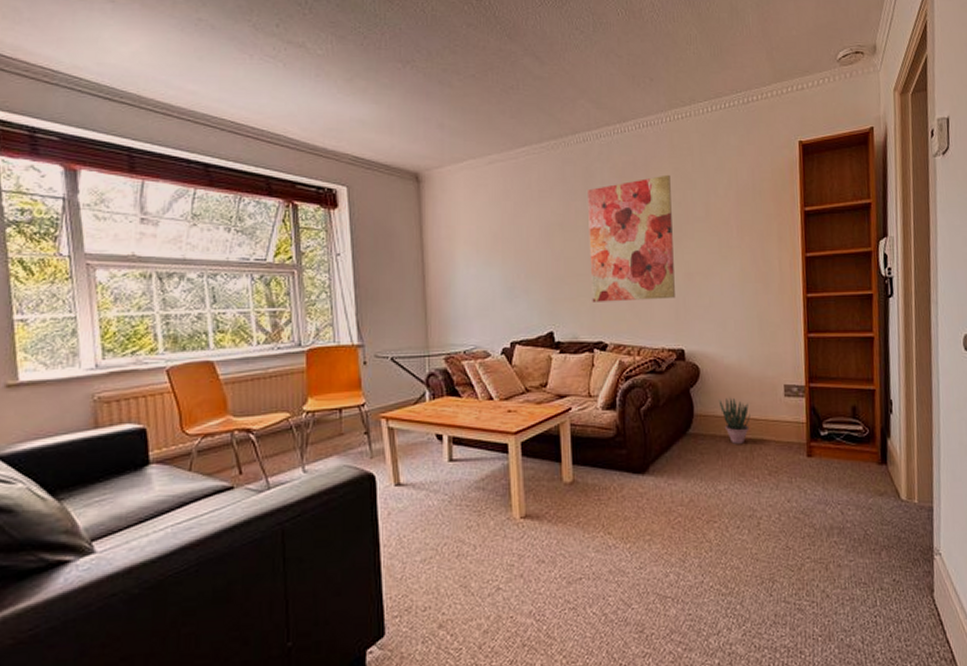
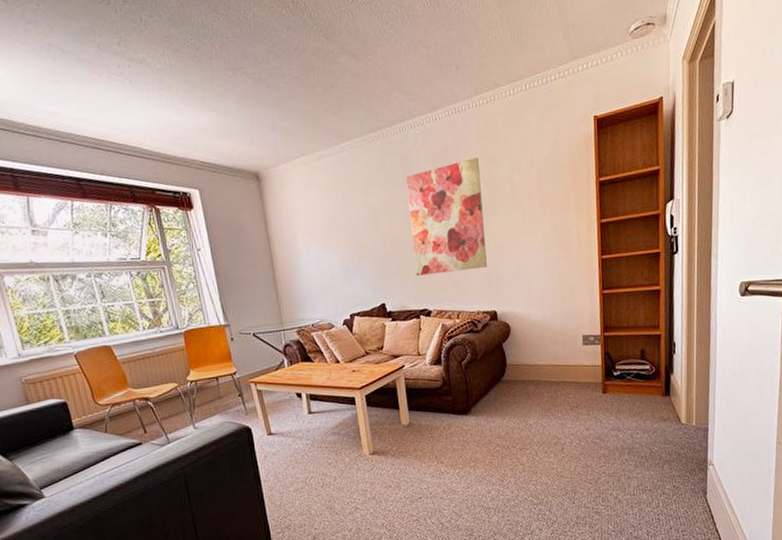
potted plant: present [718,397,751,445] -> none [527,348,554,387]

